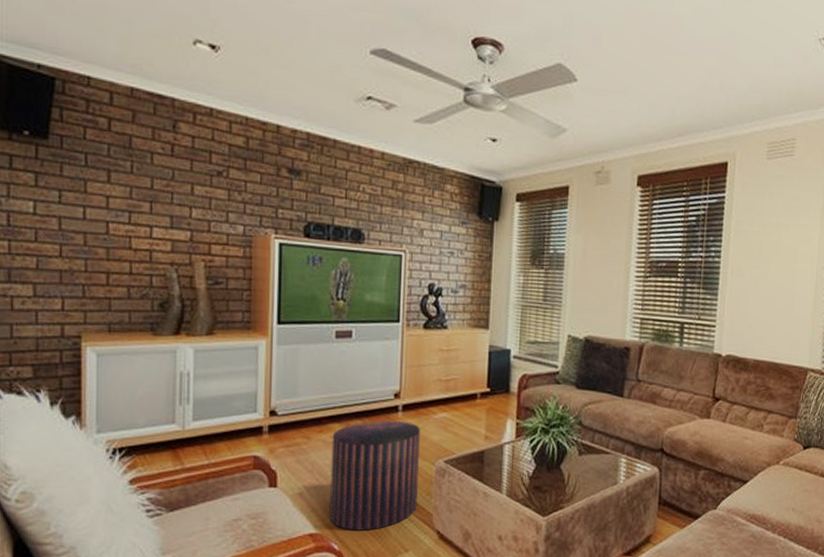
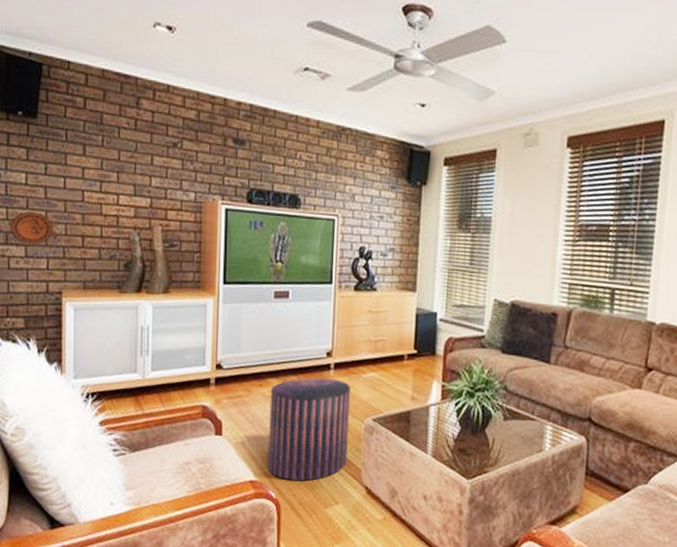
decorative plate: none [13,245,70,283] -> present [10,212,54,245]

